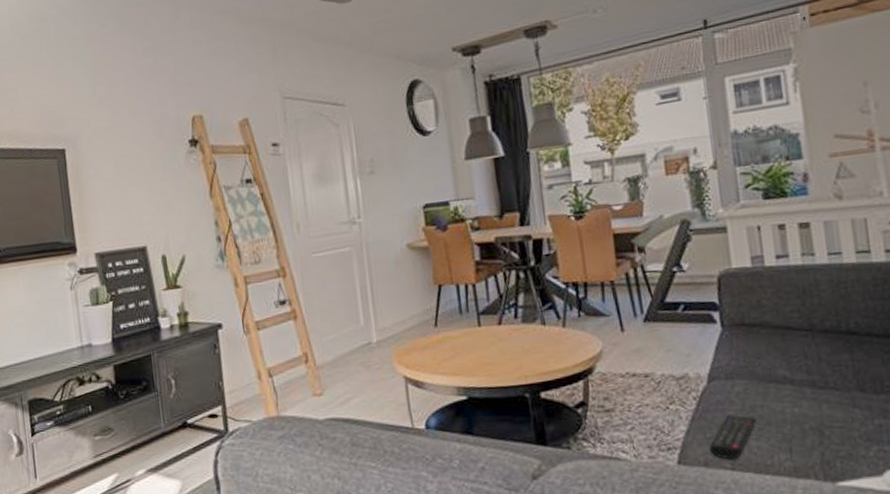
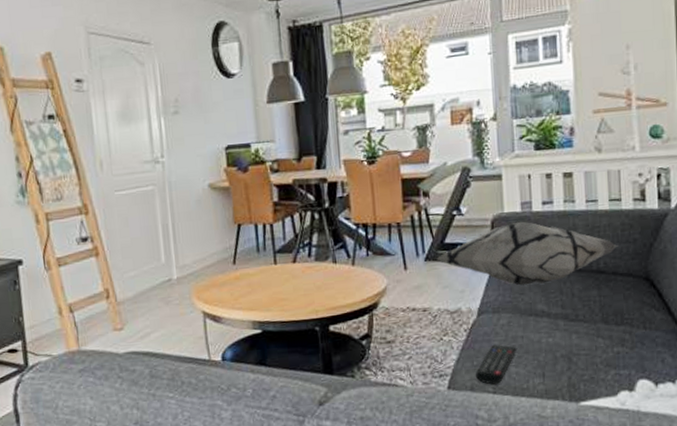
decorative pillow: none [657,277,871,349] -> present [436,221,618,286]

